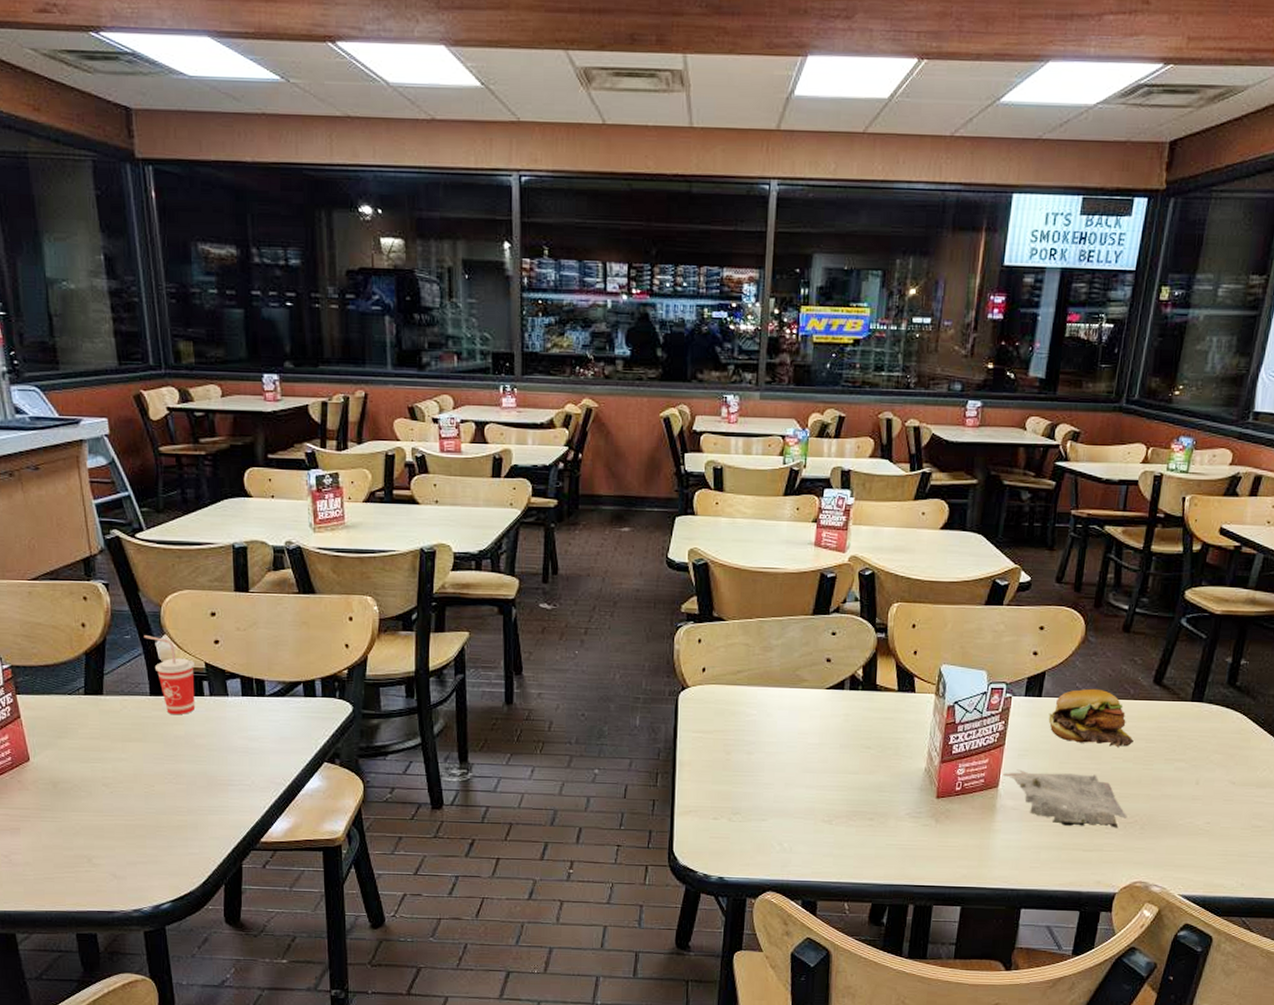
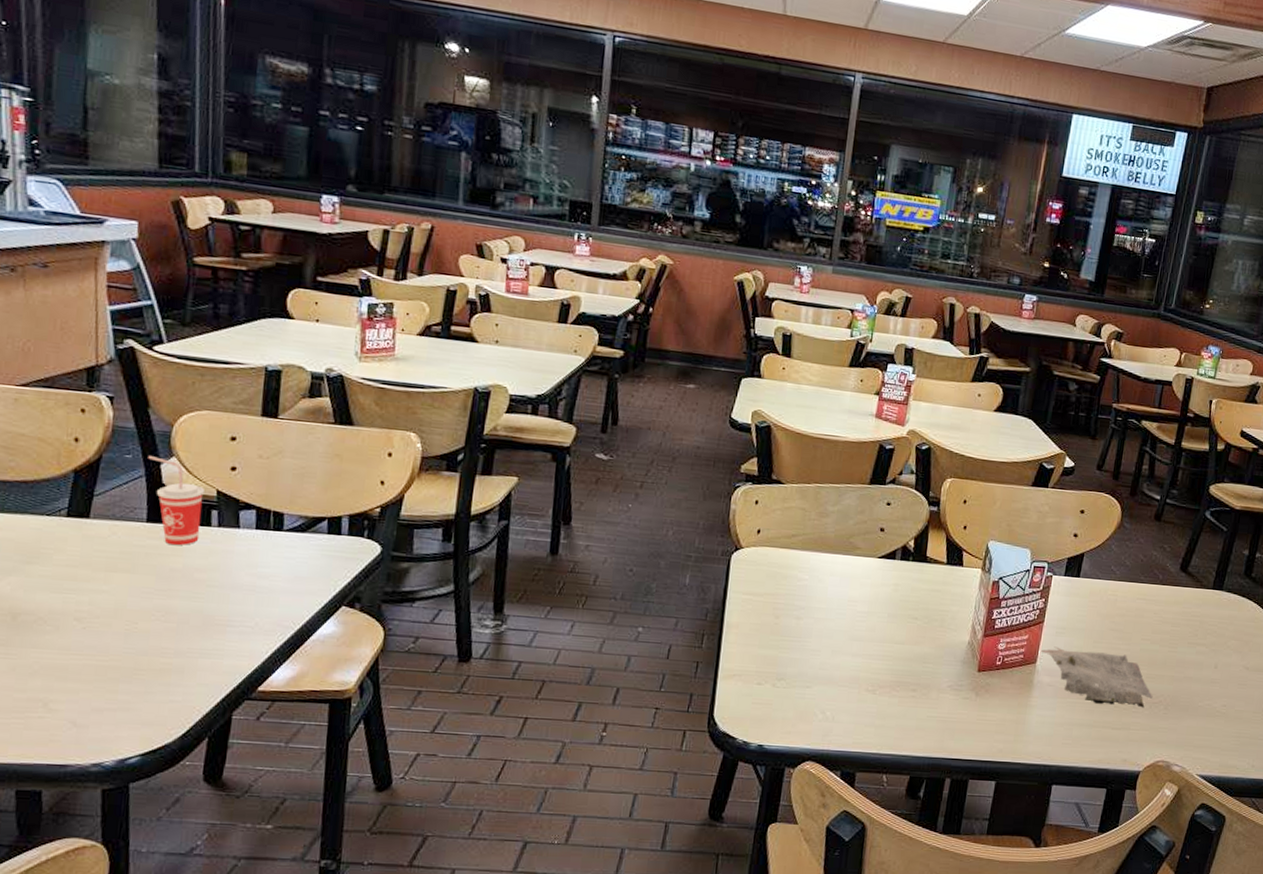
burger: present [1048,688,1134,747] -> none [1085,572,1161,629]

